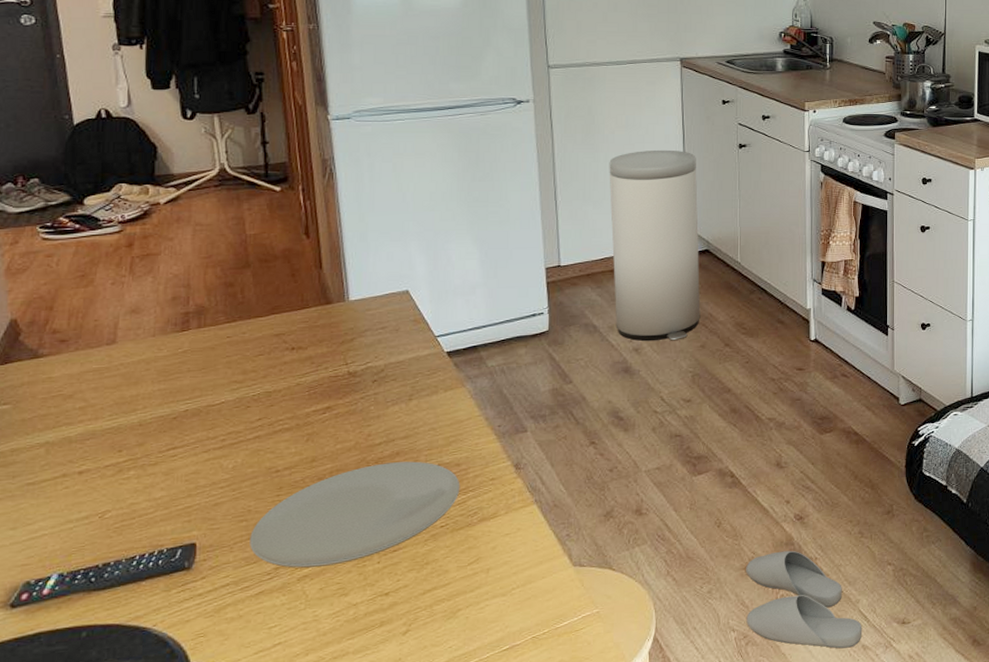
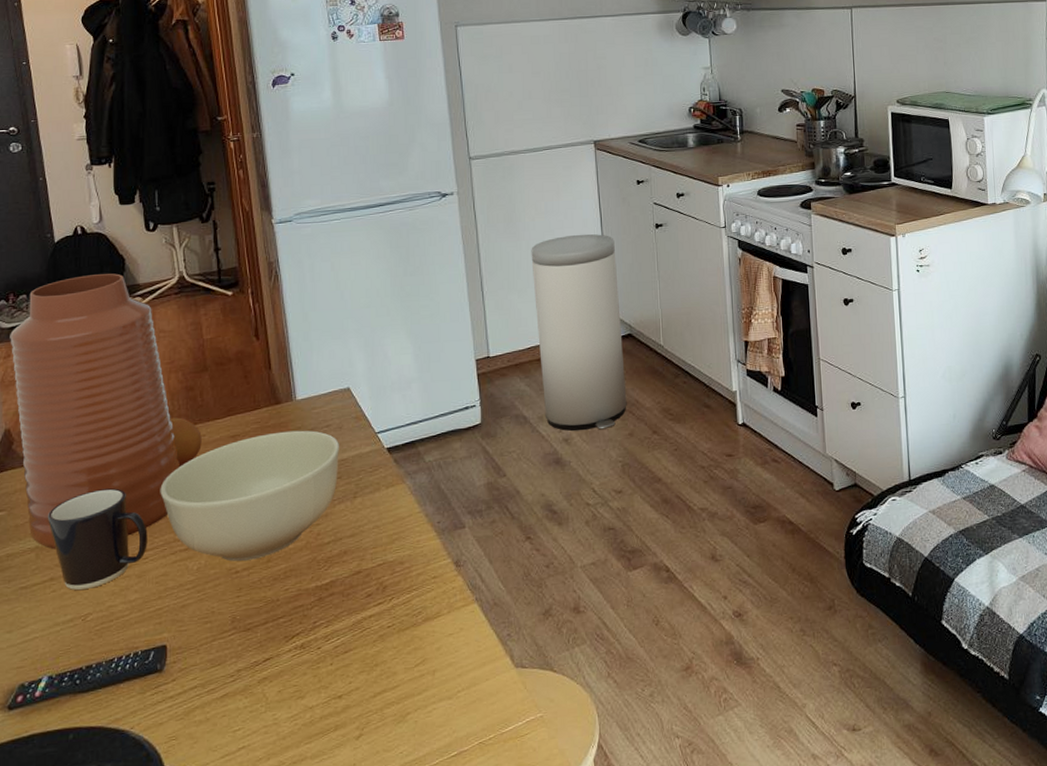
vase: none [18,161,216,445] -> present [10,273,180,550]
mug: none [59,384,177,488] -> present [47,488,148,591]
bowl: none [192,331,395,461] -> present [160,430,339,561]
fruit: none [205,314,242,364] -> present [170,417,202,467]
plate: present [250,461,461,569] -> none [214,560,405,671]
slippers: present [746,550,863,649] -> none [687,650,811,758]

